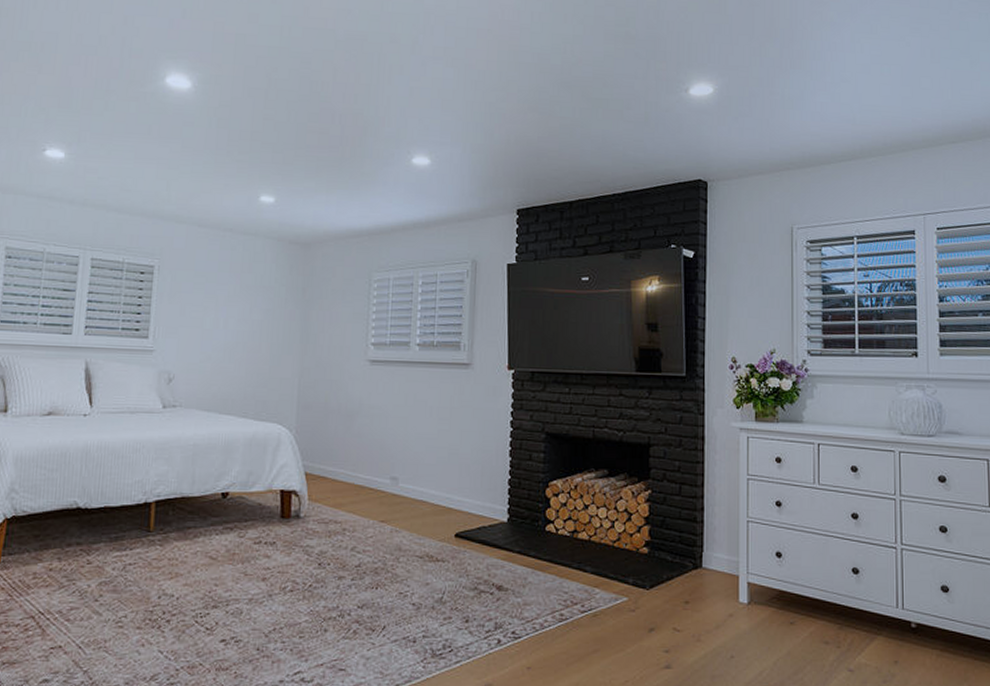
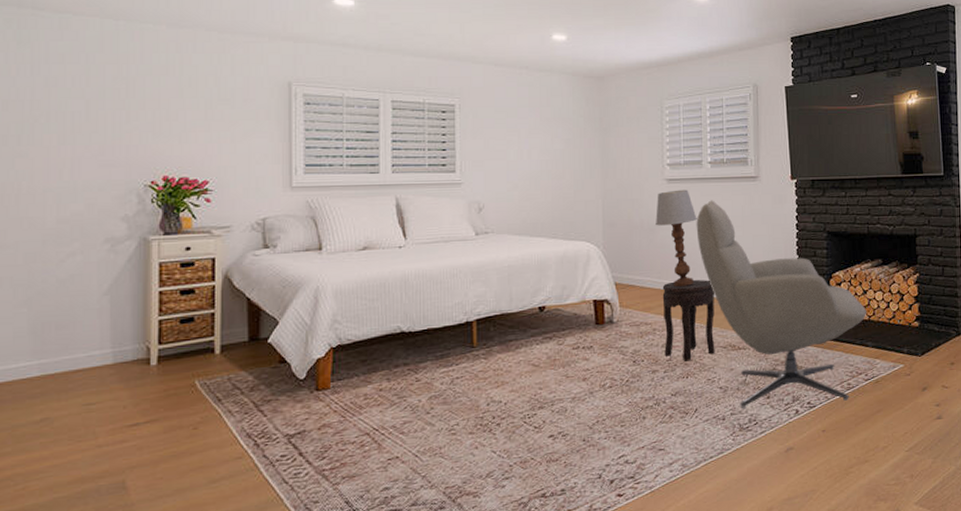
side table: none [353,476,413,570] -> present [662,280,715,362]
table lamp: none [354,373,400,483] -> present [656,189,697,286]
chair: none [398,387,586,634] -> present [696,200,866,408]

